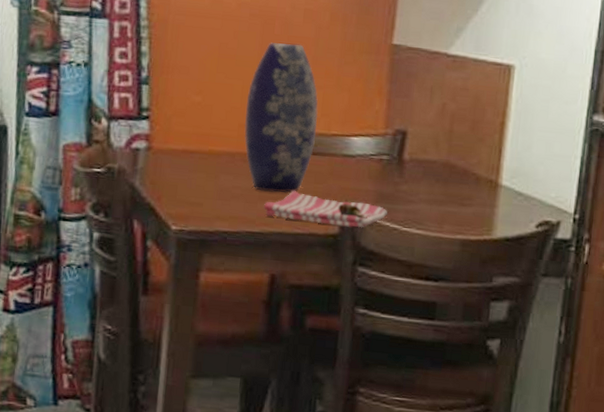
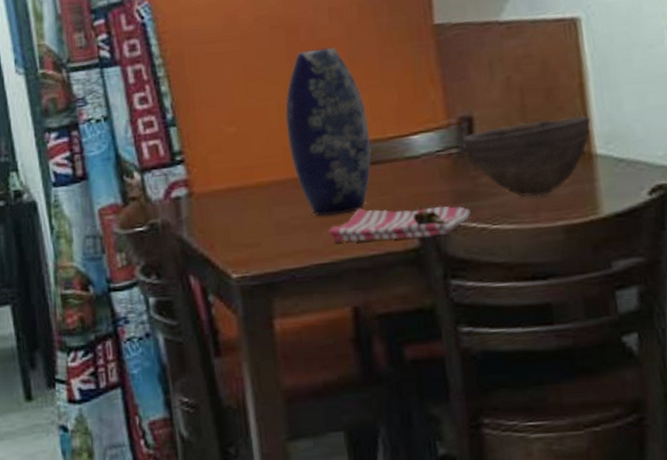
bowl: none [394,144,504,211] -> present [463,115,591,197]

